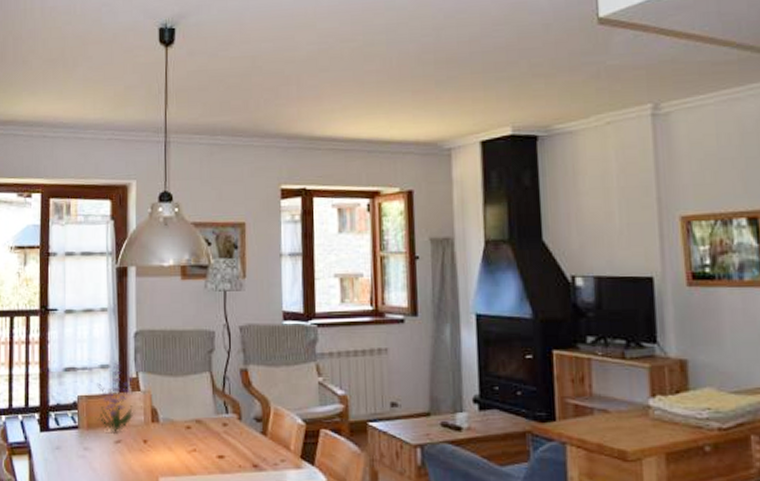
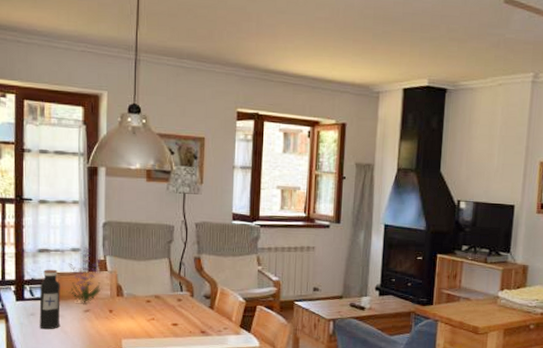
water bottle: none [65,391,89,467] -> present [39,269,60,330]

